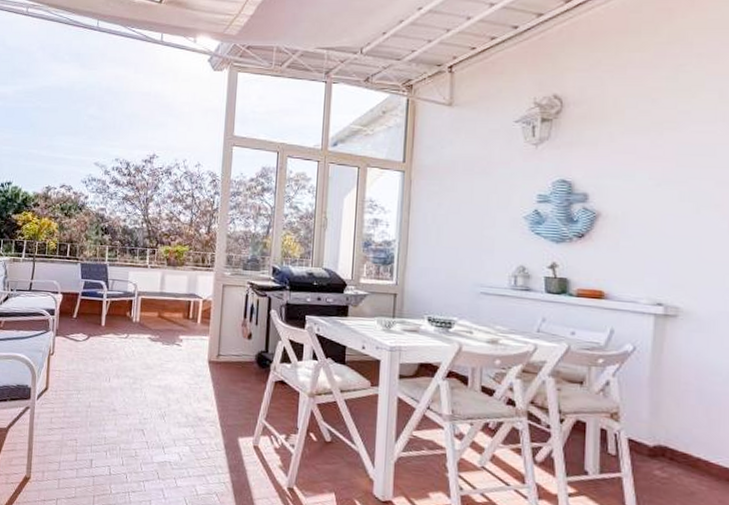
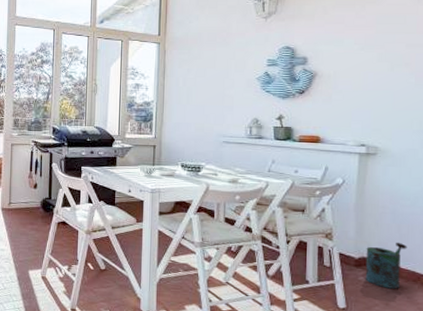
watering can: none [662,428,719,489] -> present [365,242,407,289]

